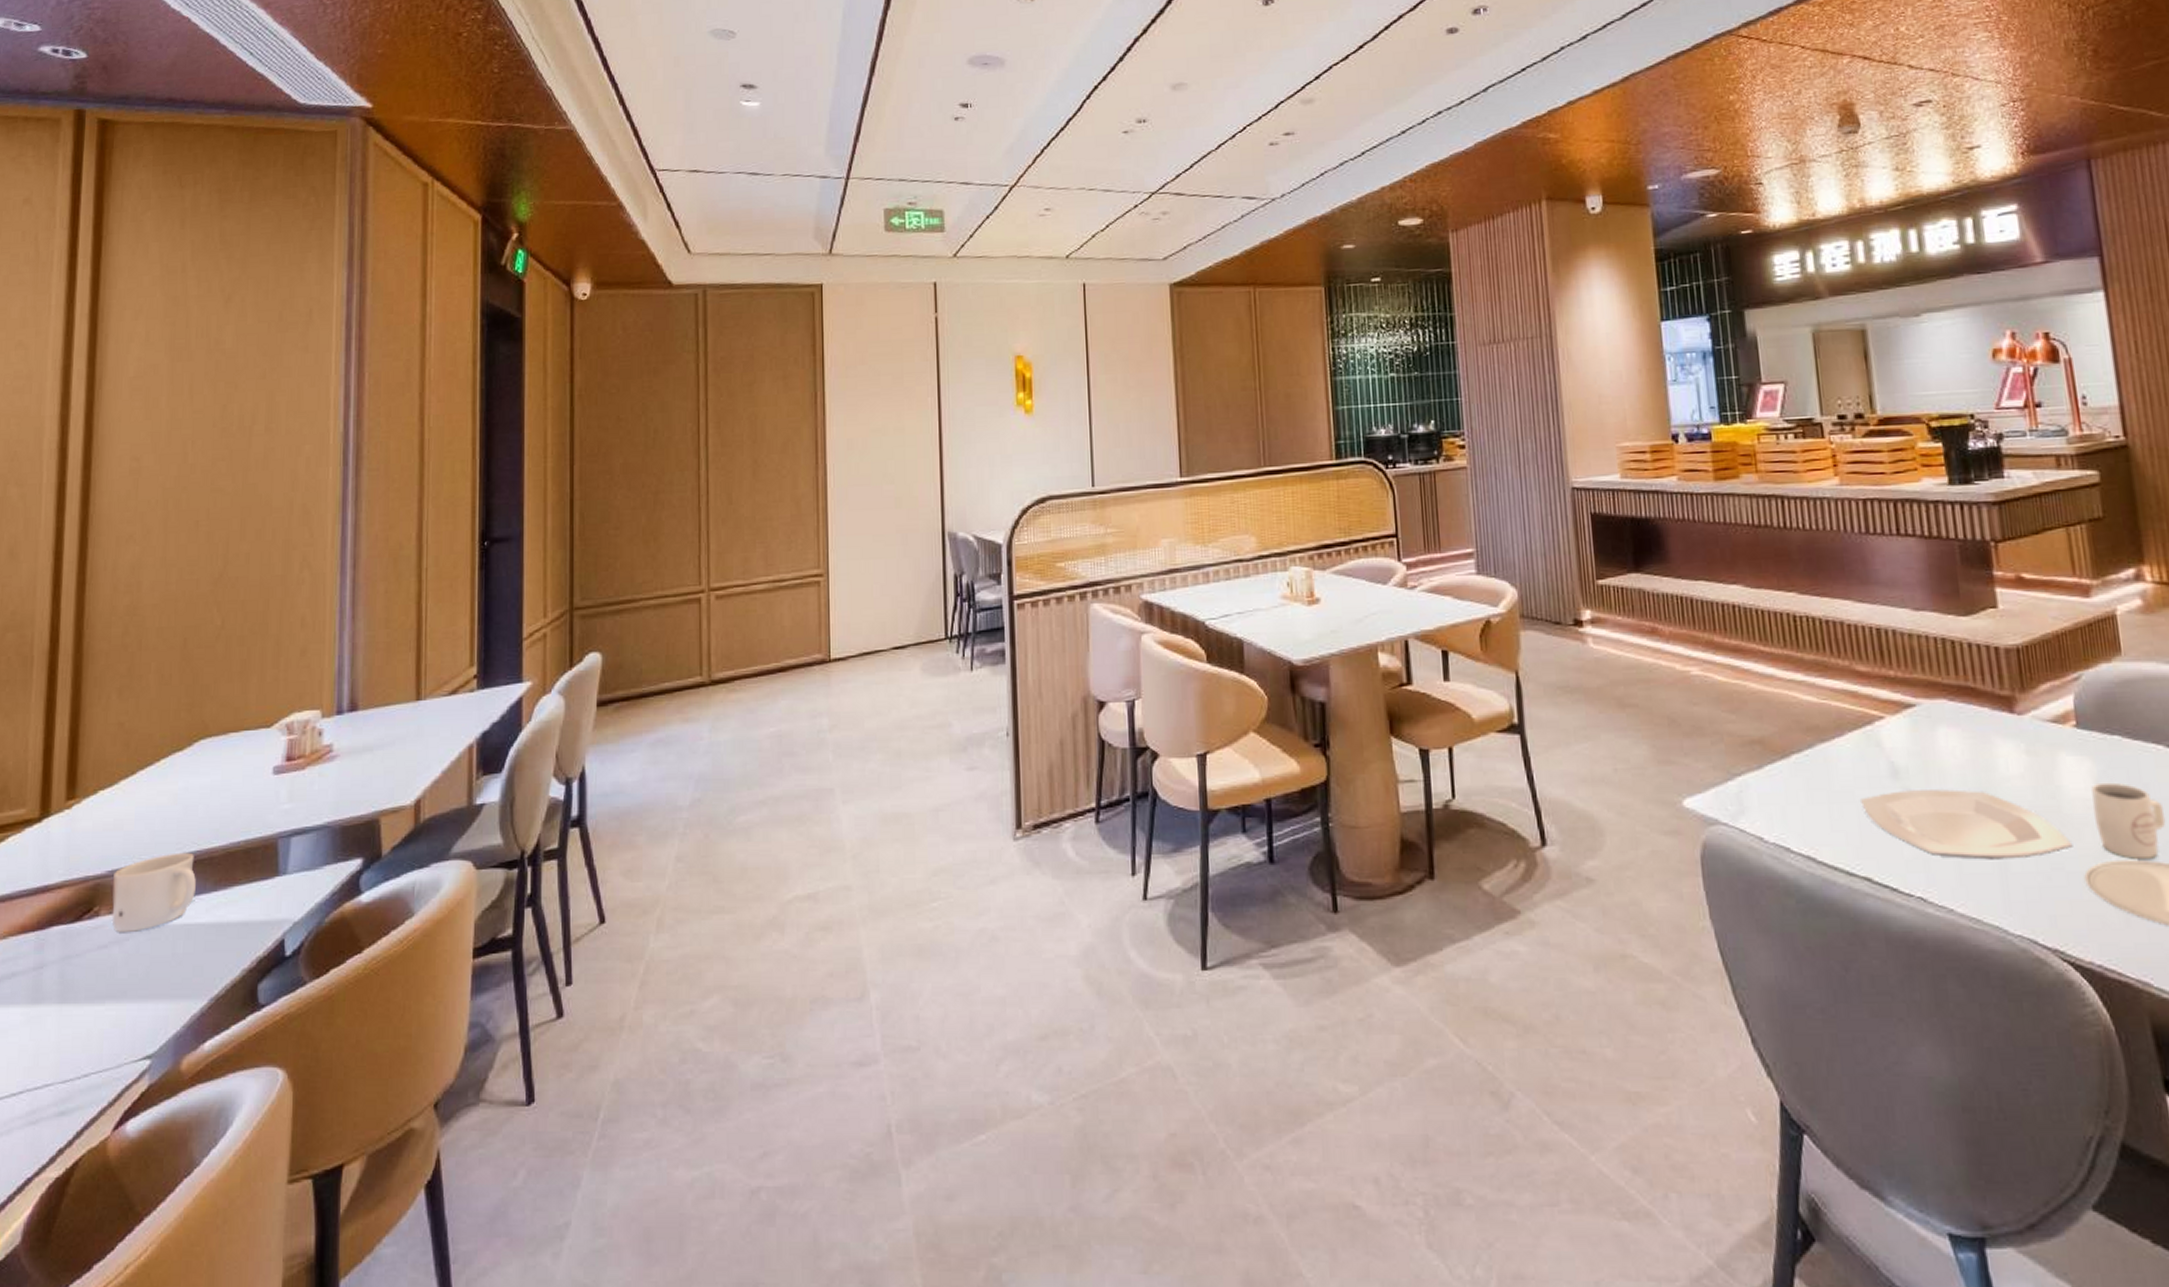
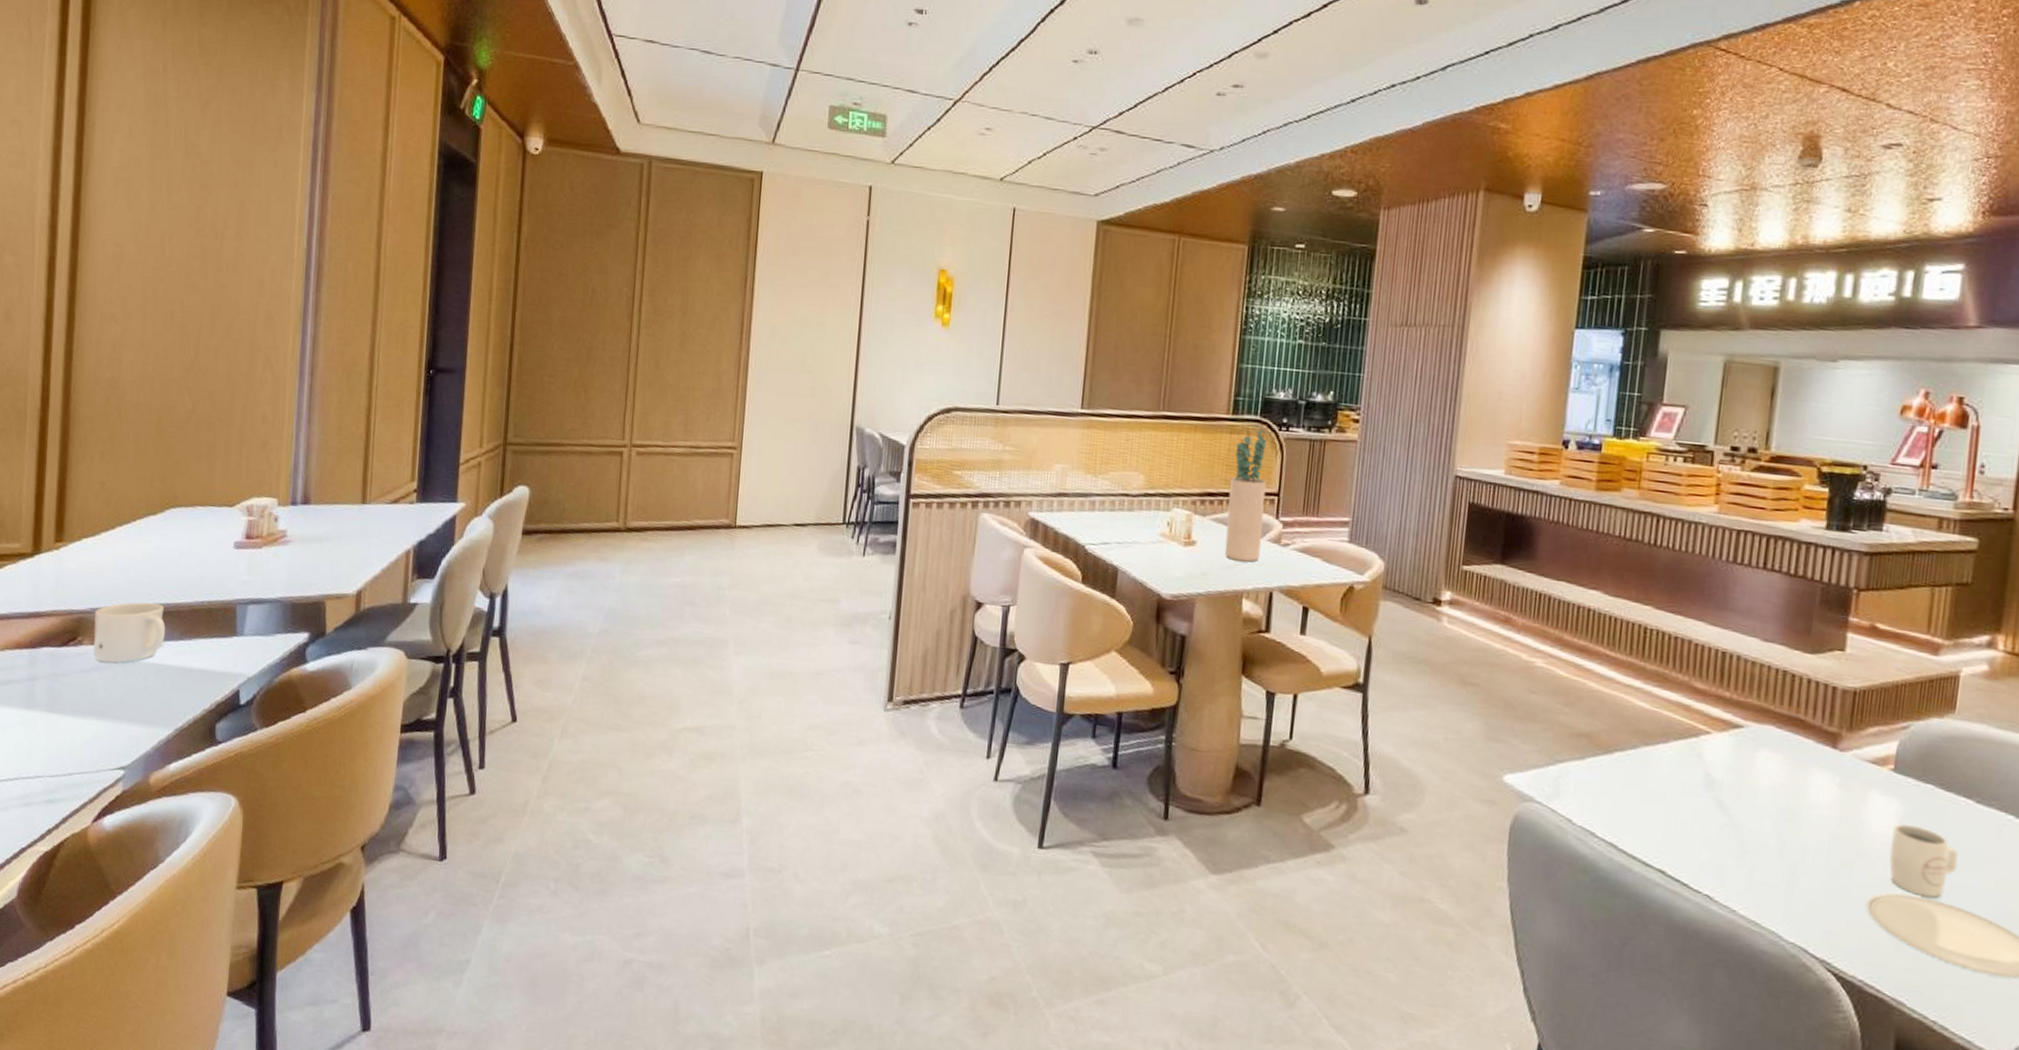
vase: none [1344,464,1388,613] -> present [1224,423,1268,562]
plate: present [1859,789,2073,860] -> none [1670,799,1863,878]

